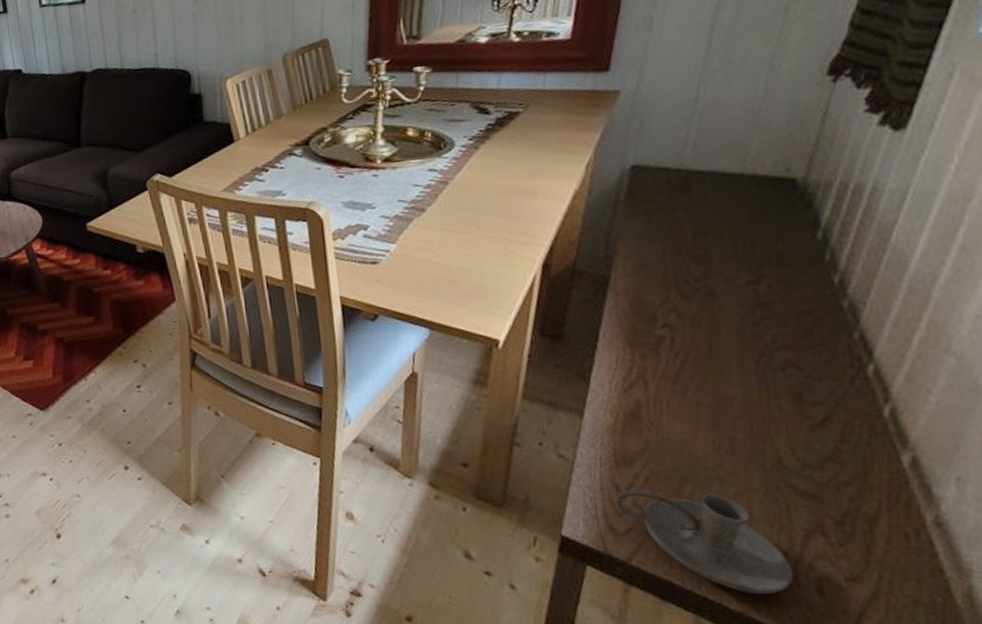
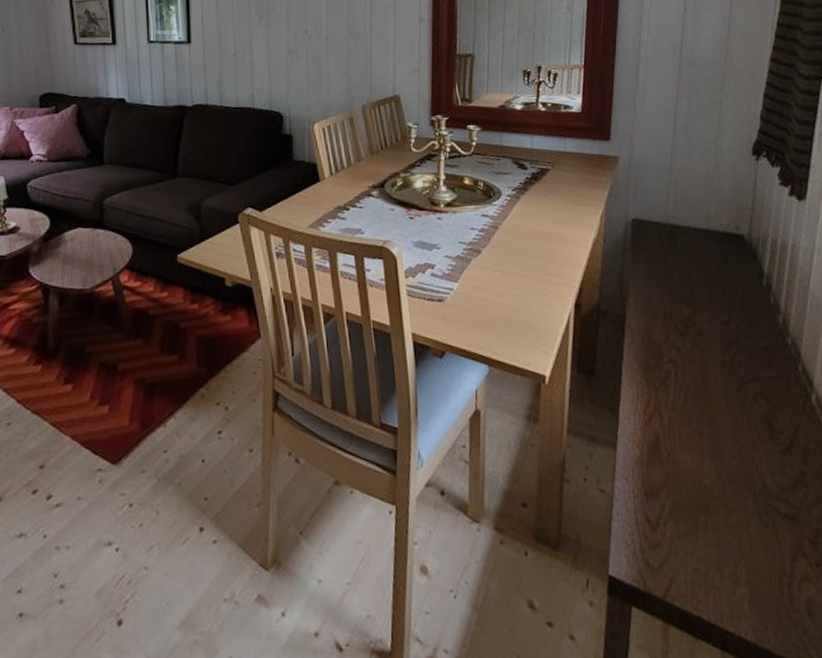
candle holder: present [615,490,793,595] -> none [648,521,789,623]

